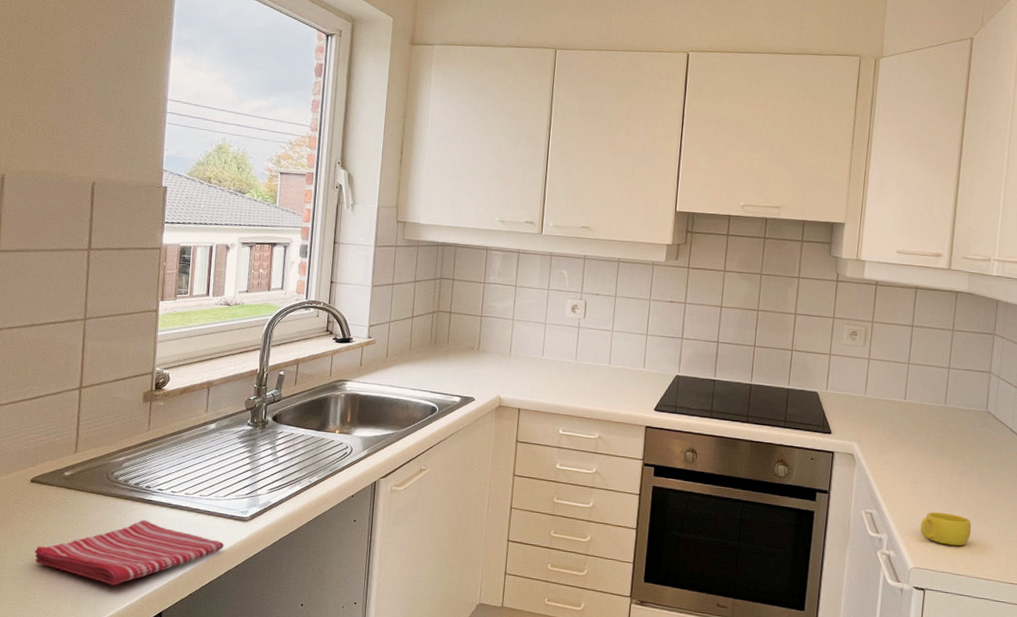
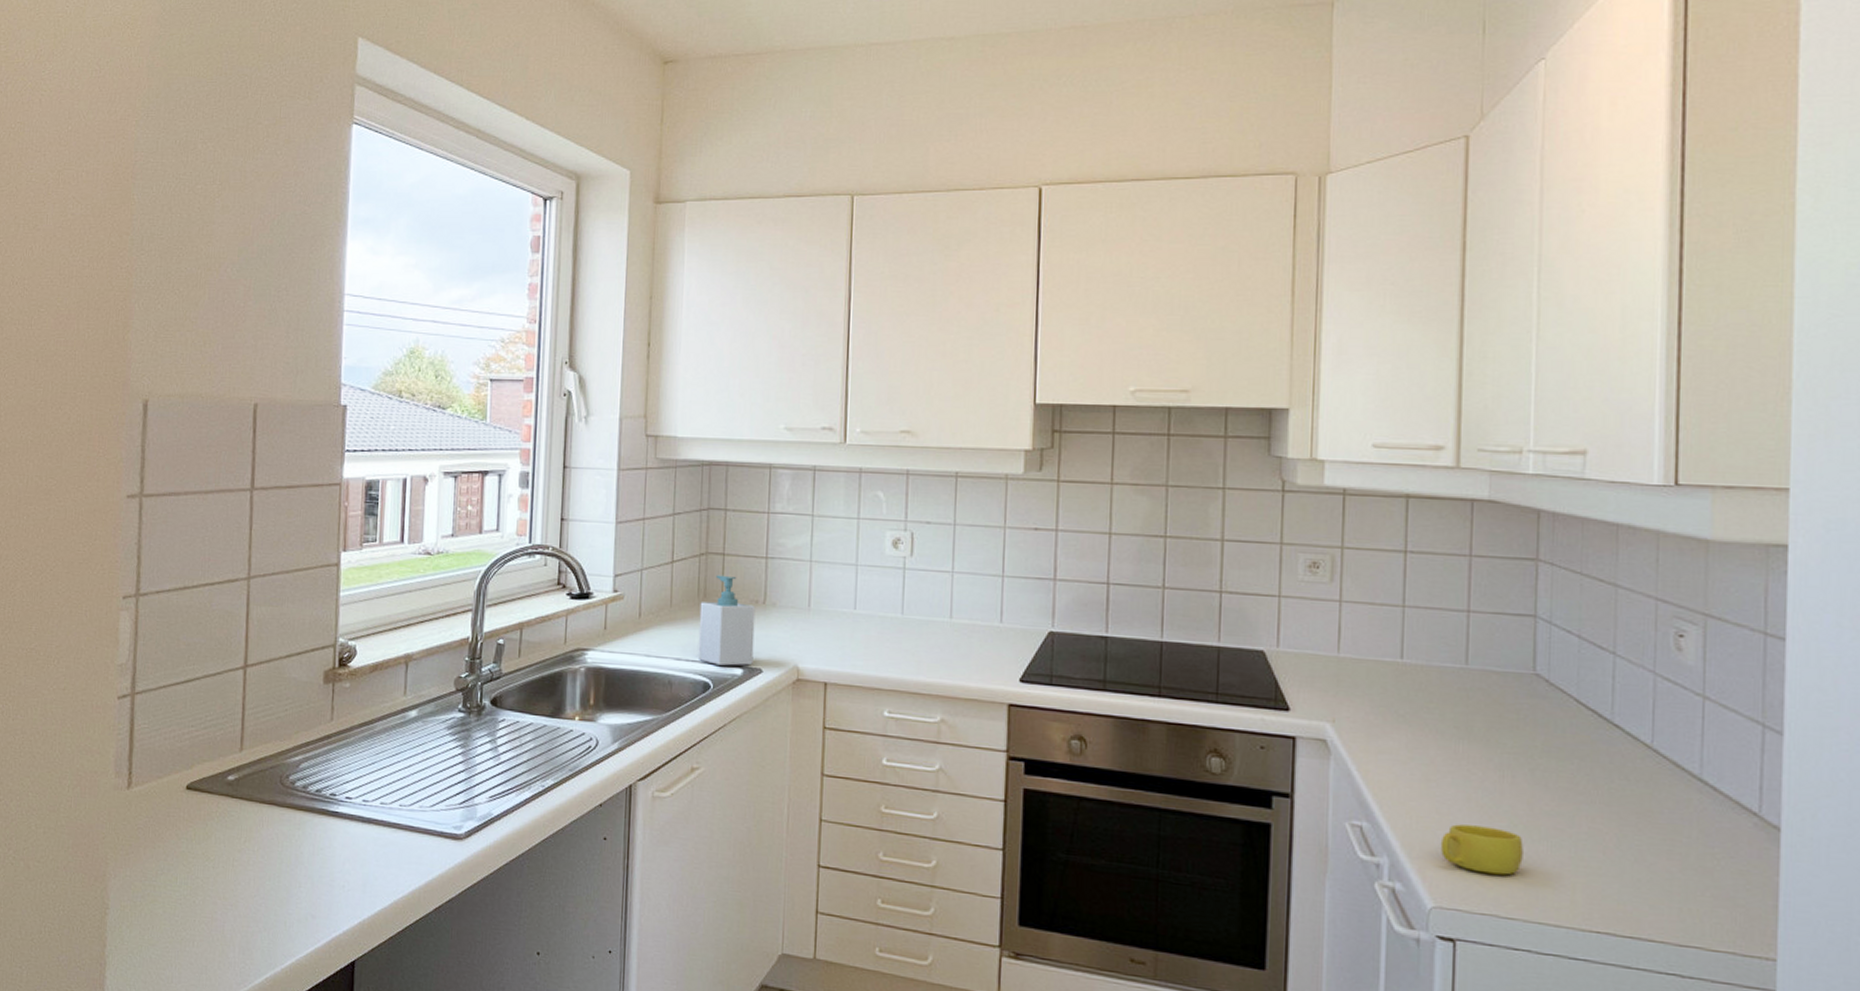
dish towel: present [34,519,225,586] -> none [193,837,433,925]
soap bottle: none [428,327,472,395] -> present [697,575,756,666]

